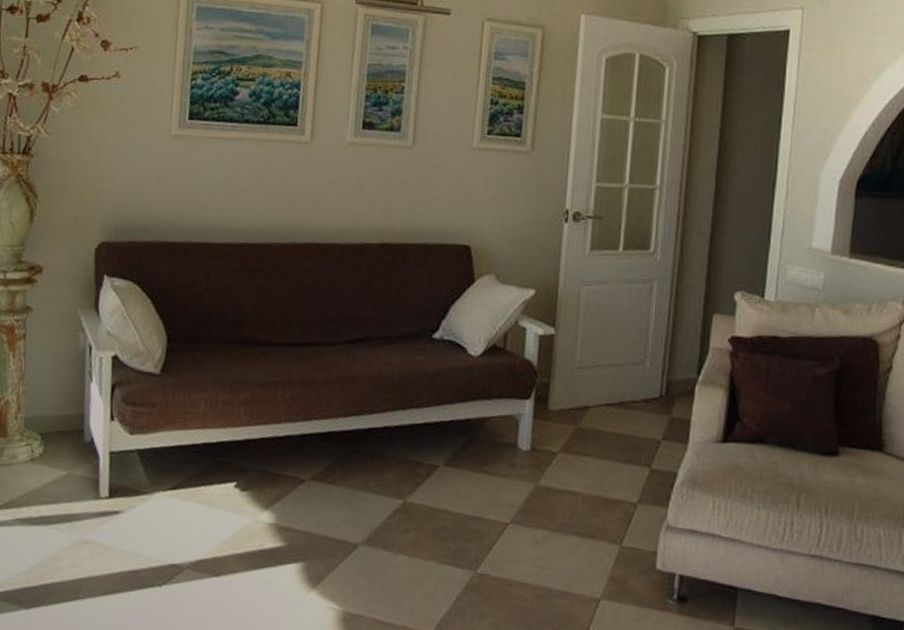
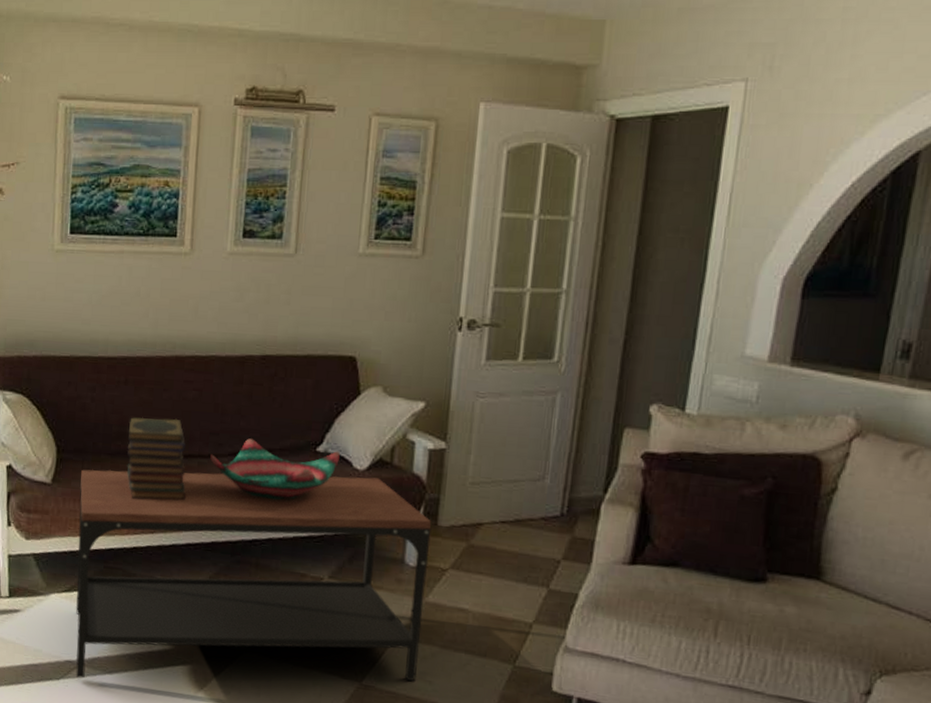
coffee table: none [179,358,542,583] -> present [75,469,432,682]
book stack: none [241,304,303,391] -> present [126,417,187,501]
decorative bowl: none [327,326,455,388] -> present [210,438,340,501]

